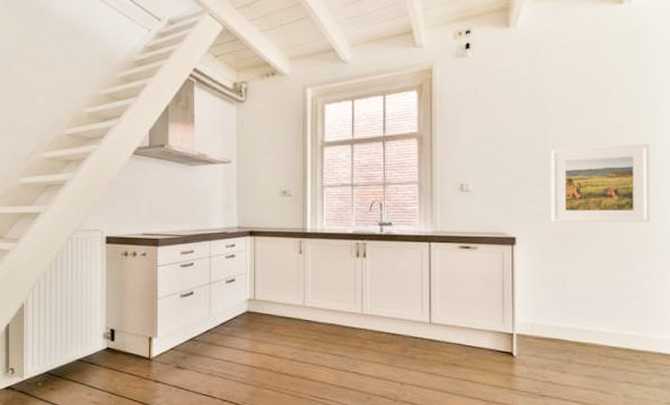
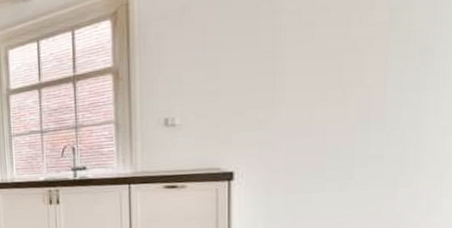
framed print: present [550,143,651,223] -> none [280,41,428,151]

